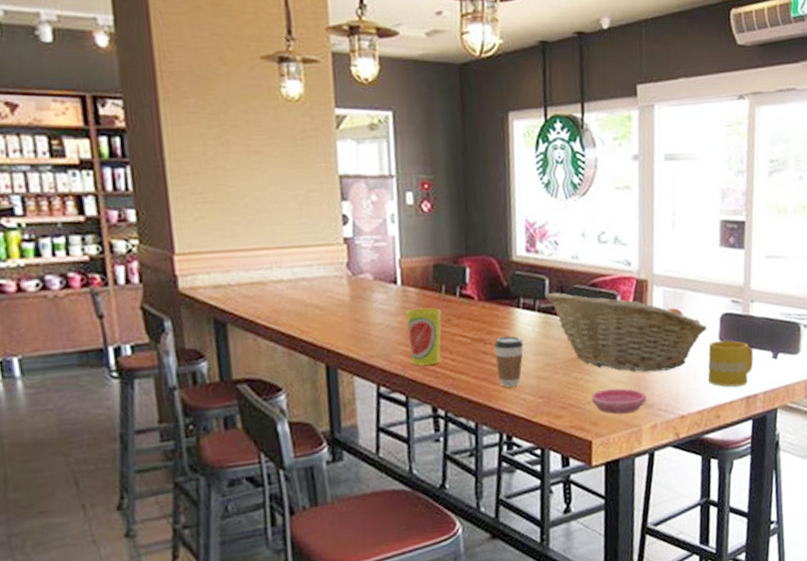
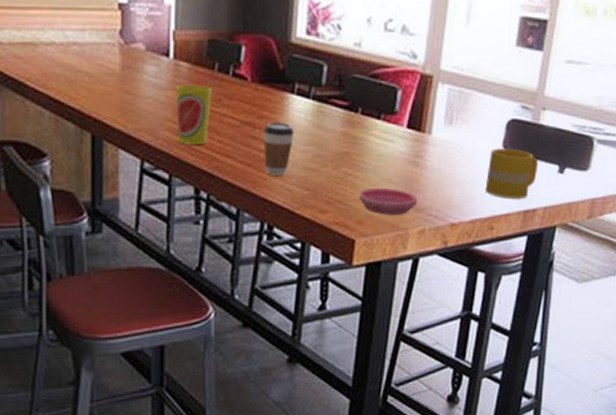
fruit basket: present [545,292,708,373] -> none [322,80,492,174]

